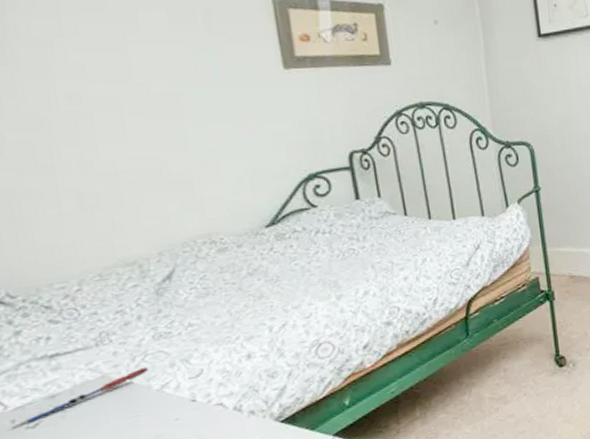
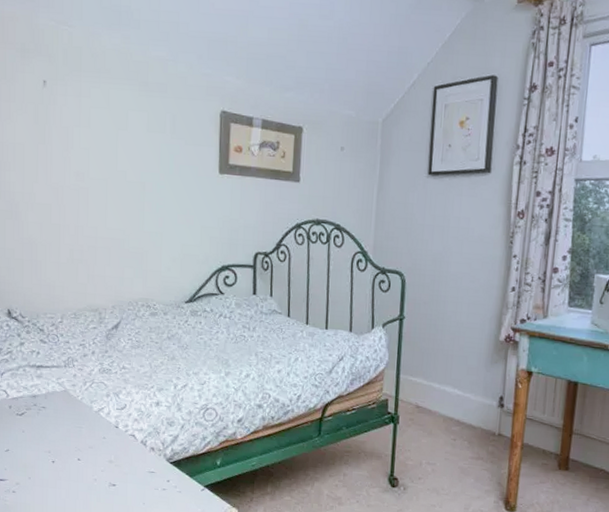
pen: present [12,366,149,429] -> none [9,391,93,413]

